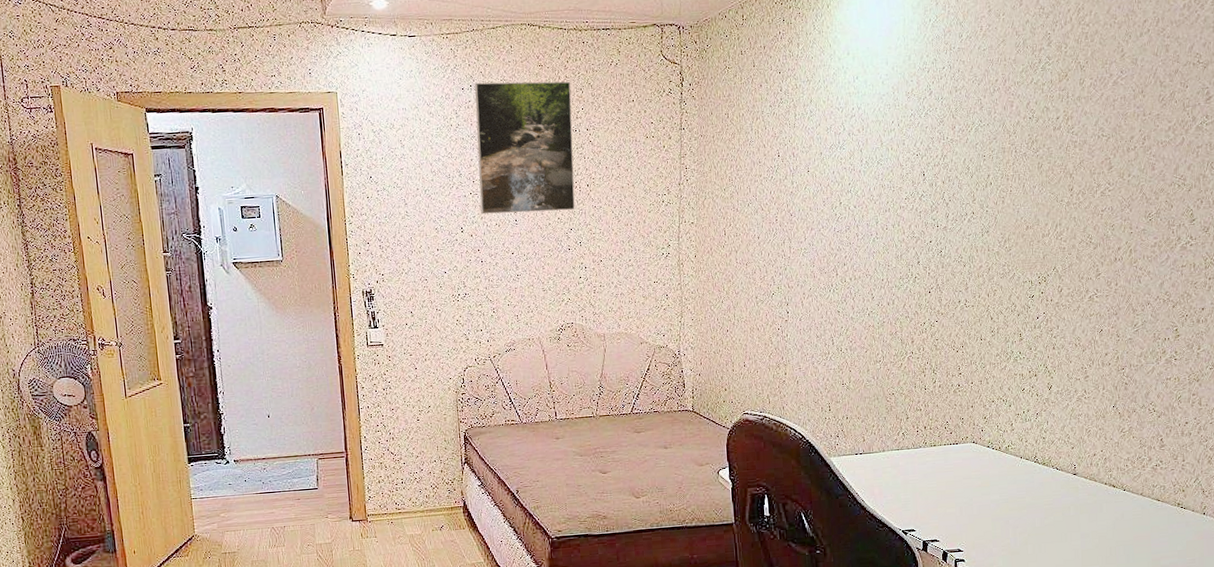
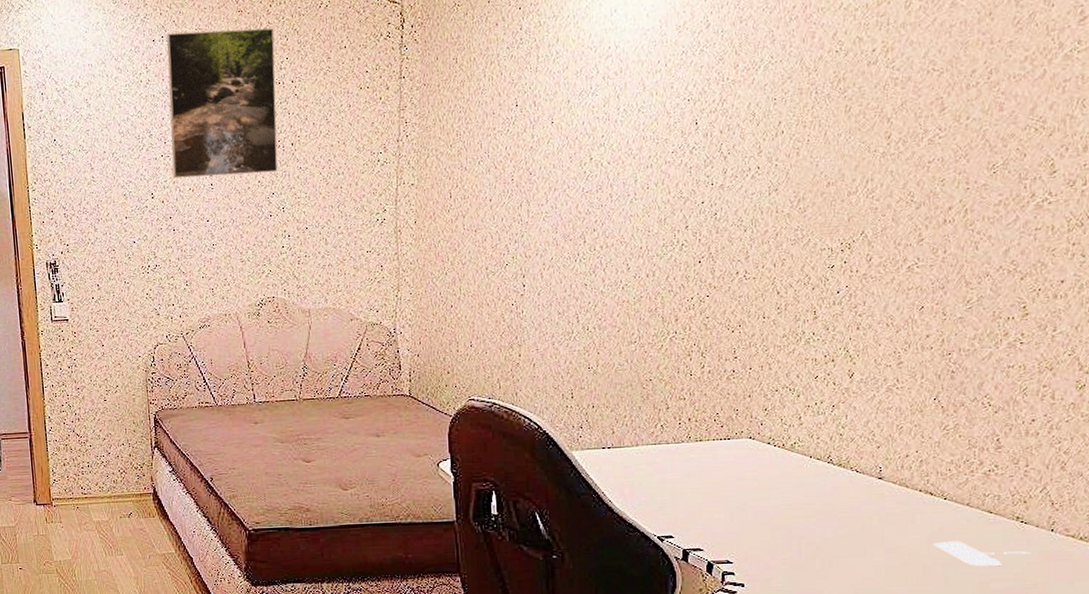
keyboard: none [1117,525,1189,546] -> present [933,541,1030,566]

